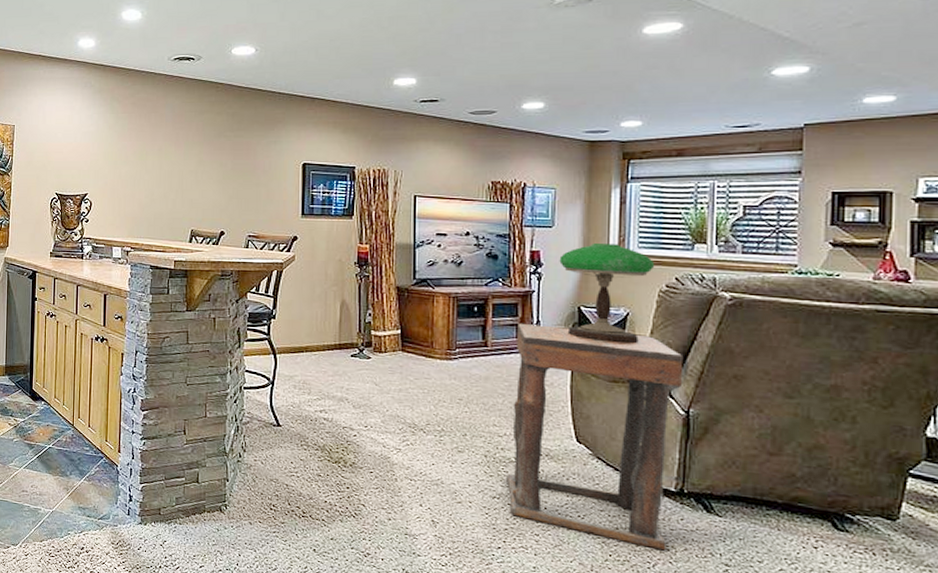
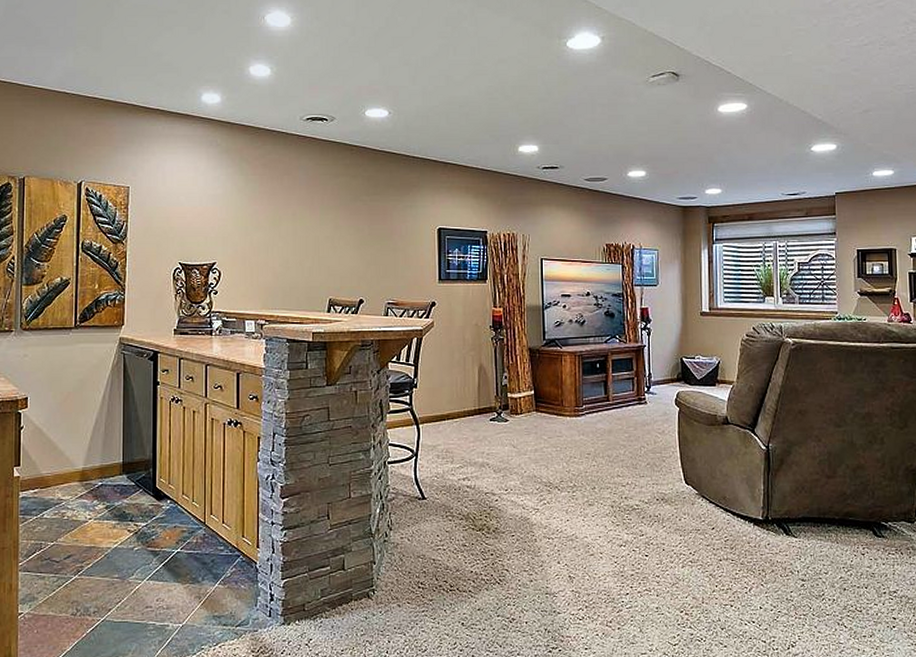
side table: present [506,323,684,551] -> none [630,376,763,575]
table lamp: present [559,244,655,343] -> none [664,299,737,388]

